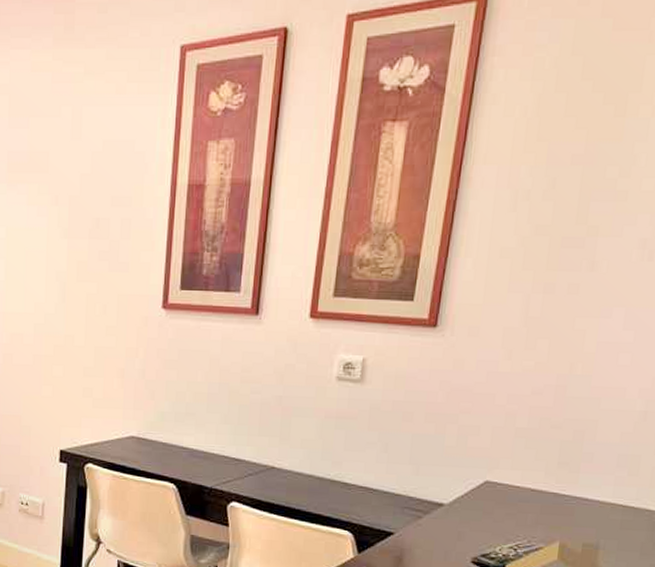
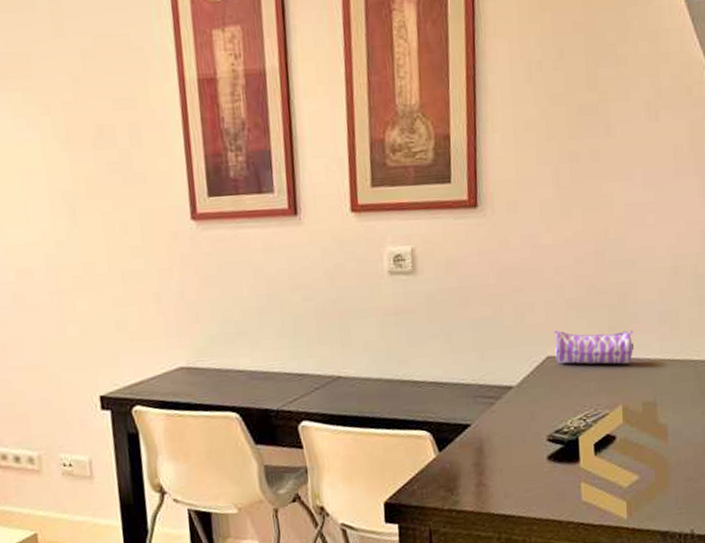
pencil case: none [494,456,585,502] -> present [553,330,634,365]

